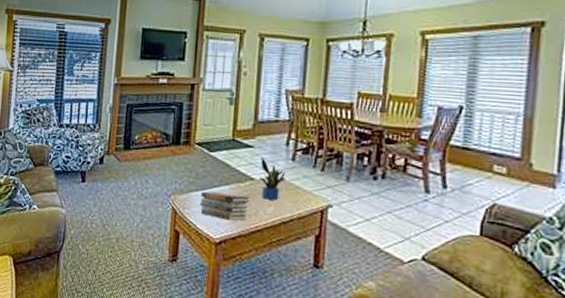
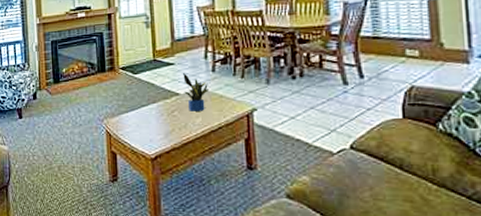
book stack: present [199,191,251,221] -> none [131,110,179,136]

